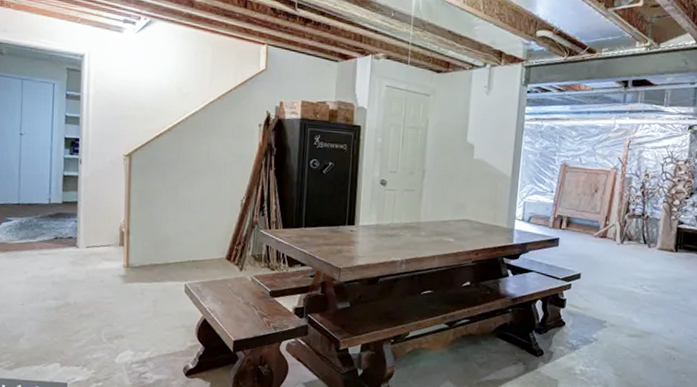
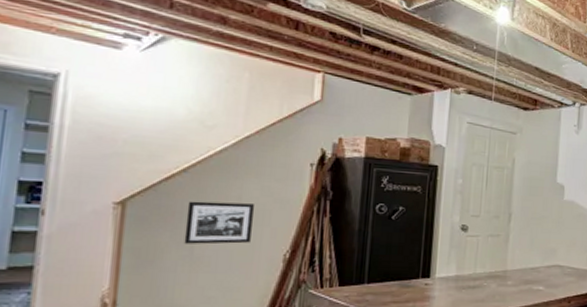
picture frame: none [171,154,220,190] -> present [184,201,255,244]

